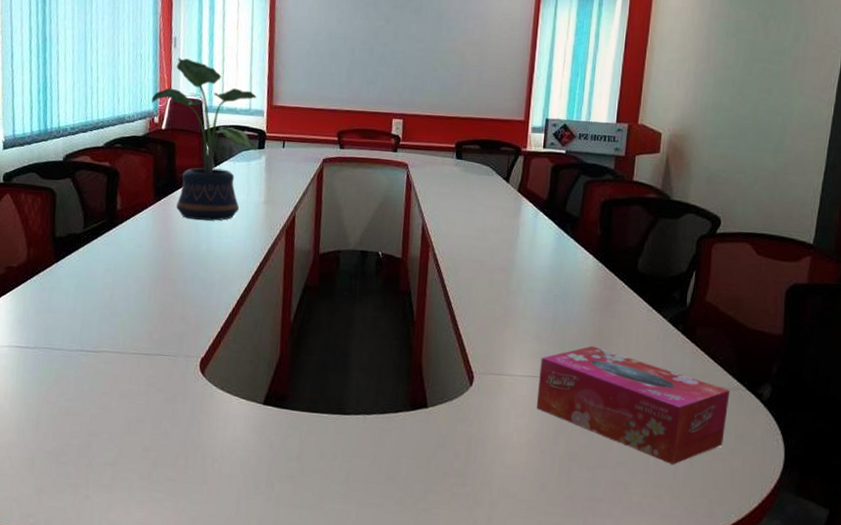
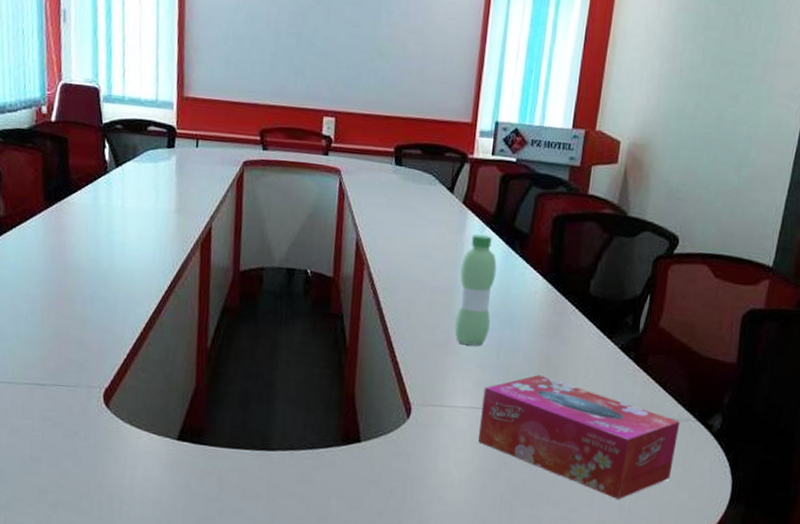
potted plant: present [151,57,258,221] -> none [37,34,167,232]
water bottle: none [512,219,550,319] -> present [454,234,497,346]

